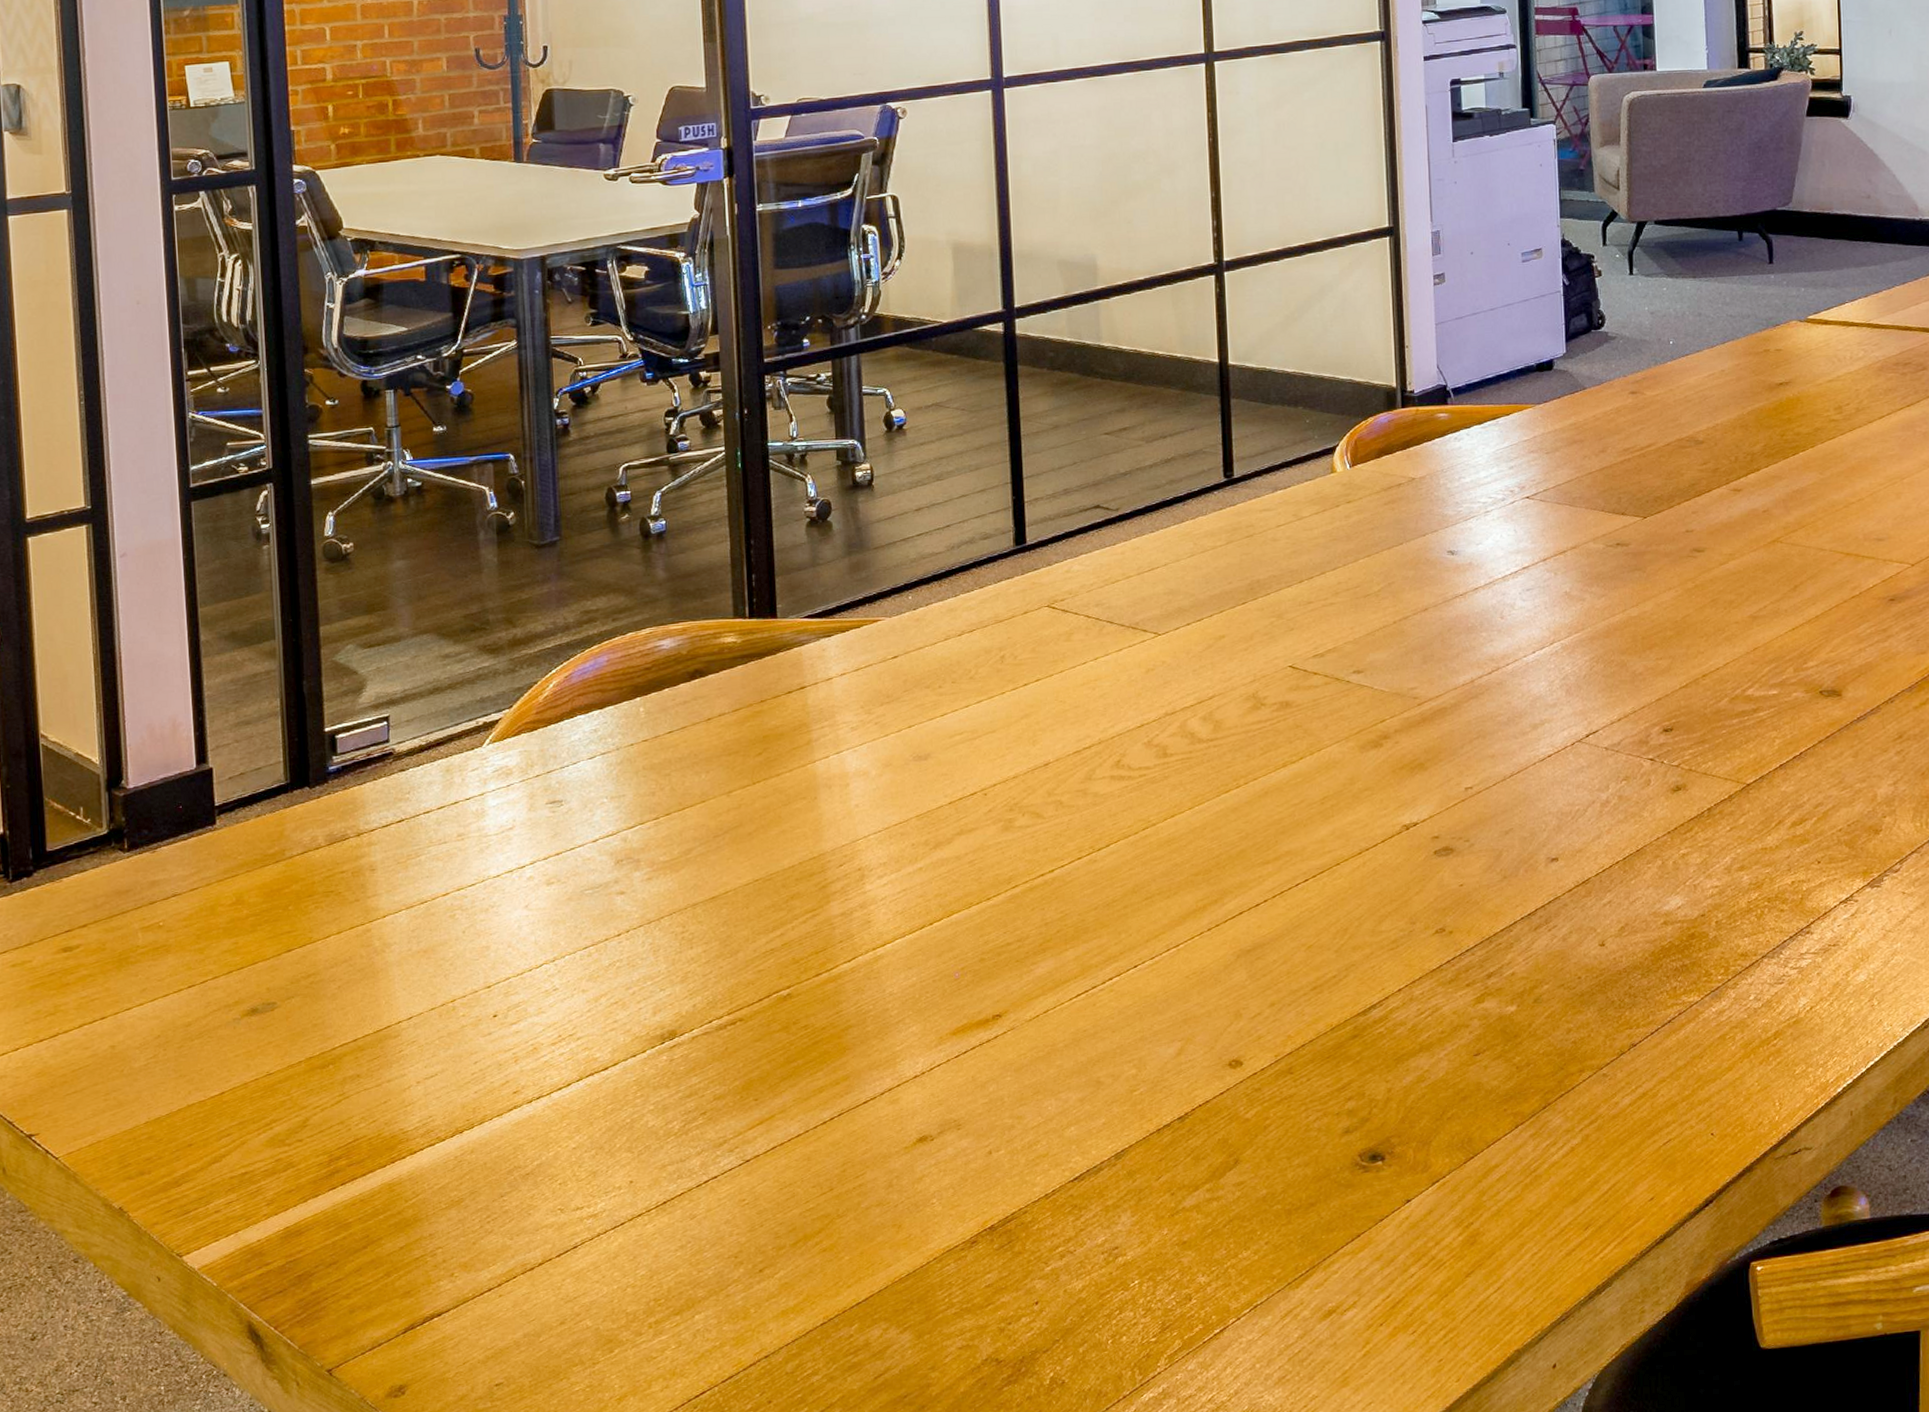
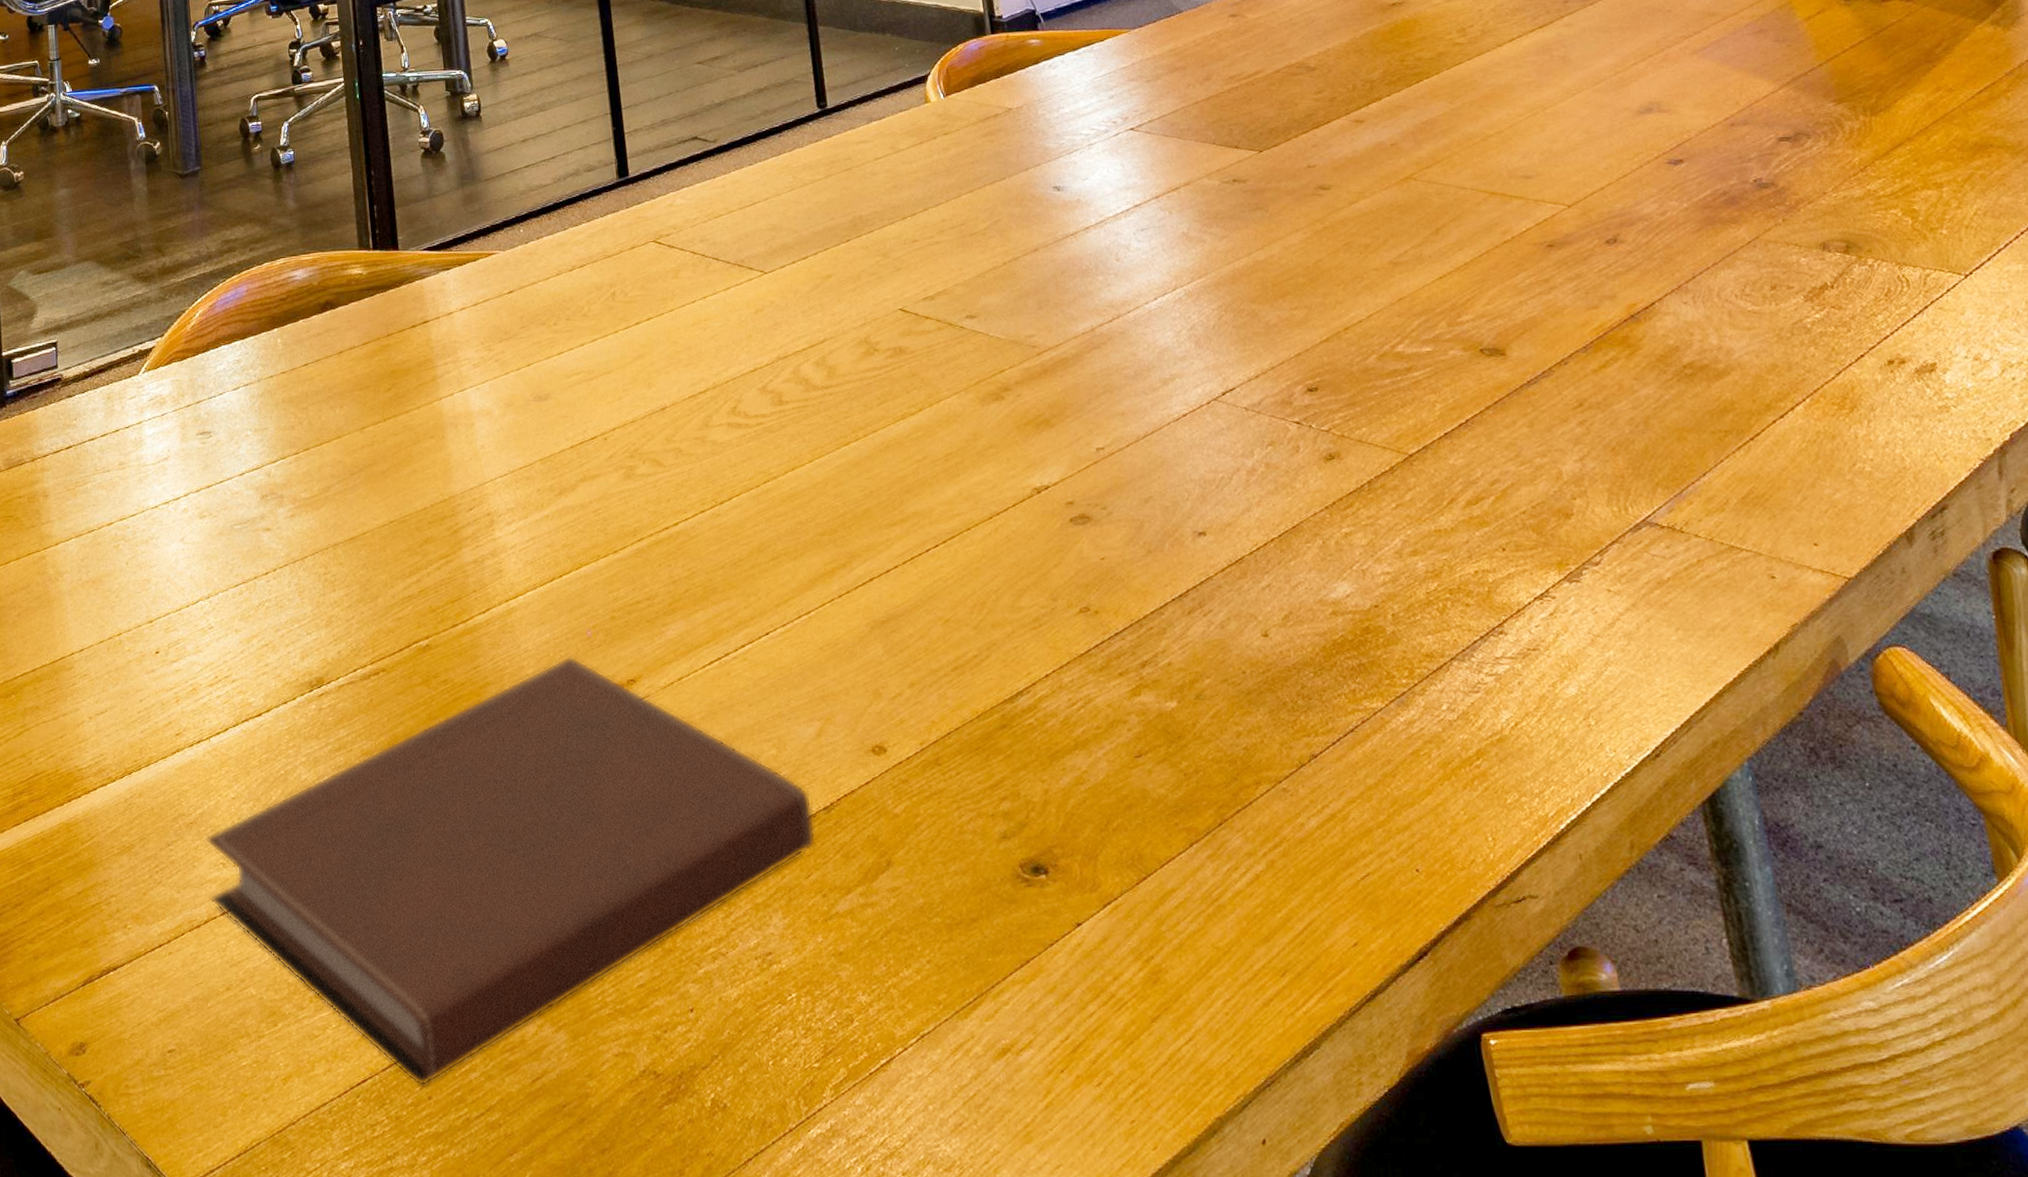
notebook: none [543,996,1169,1393] -> present [206,656,816,1086]

